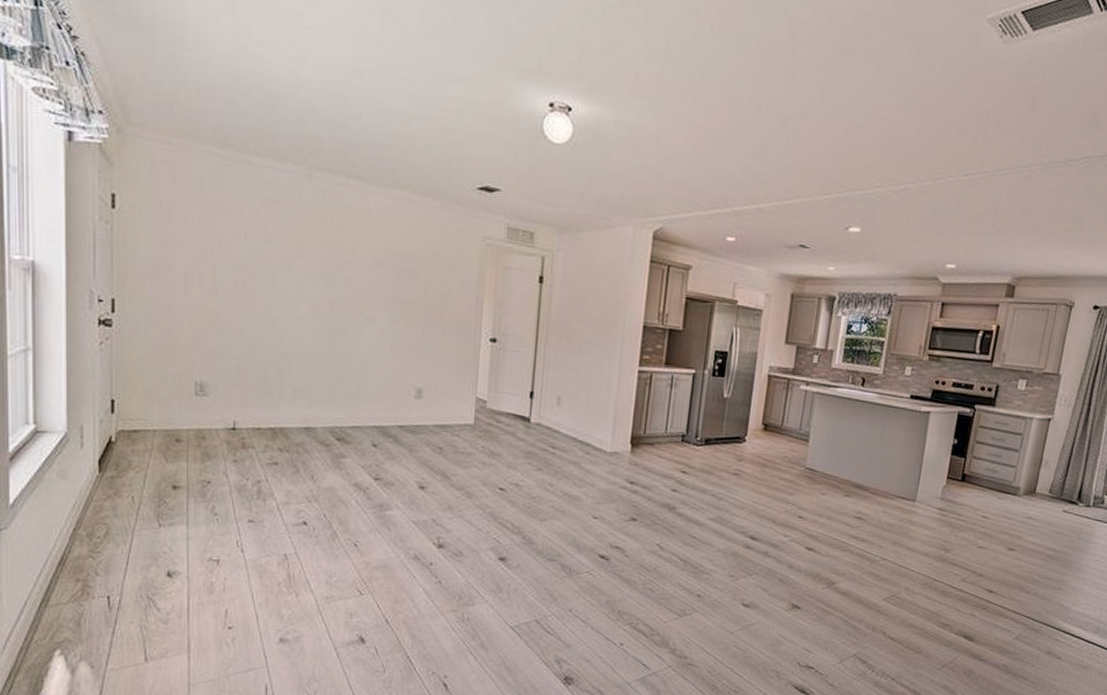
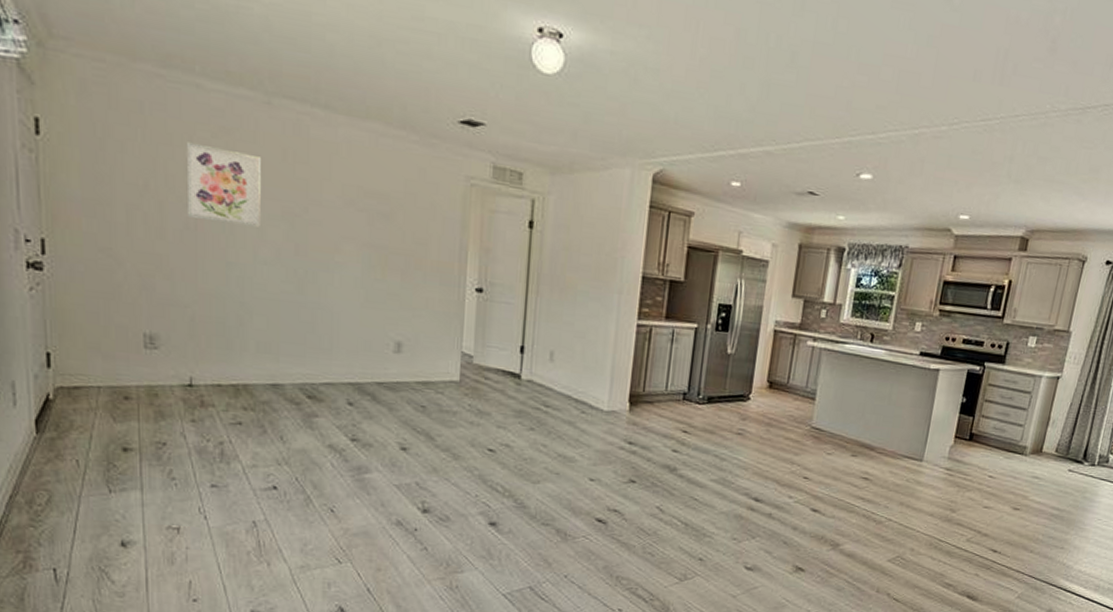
wall art: none [236,212,302,286] -> present [186,142,261,227]

